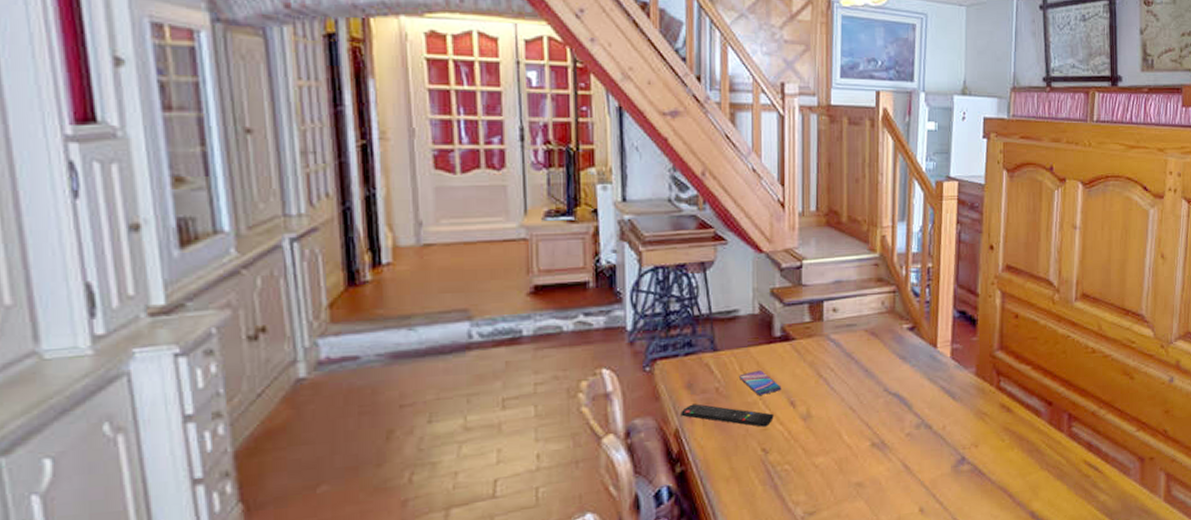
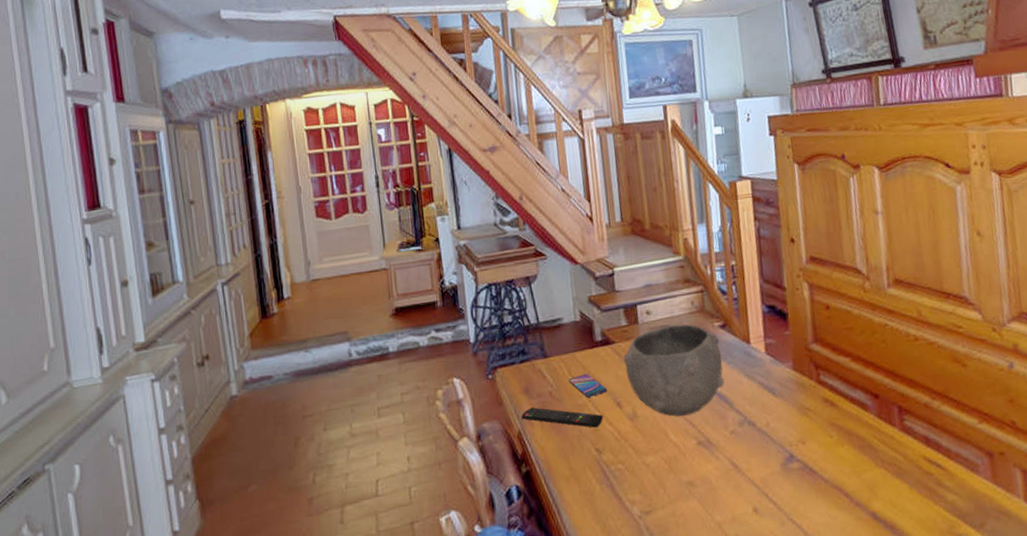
bowl: none [802,324,907,418] -> present [623,324,724,417]

